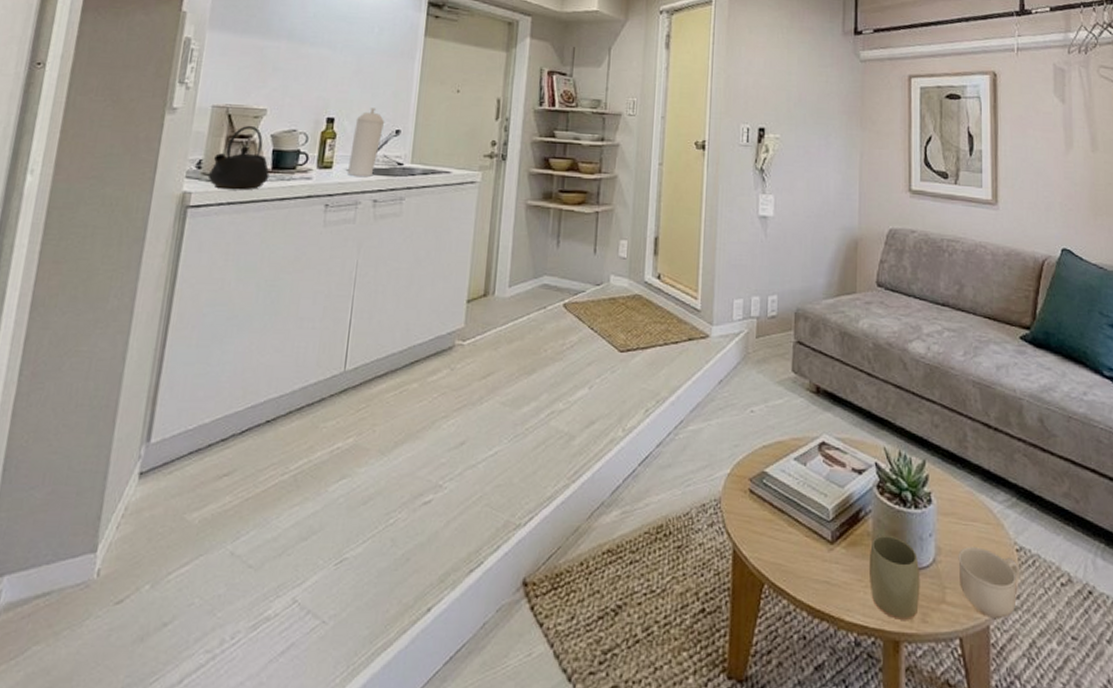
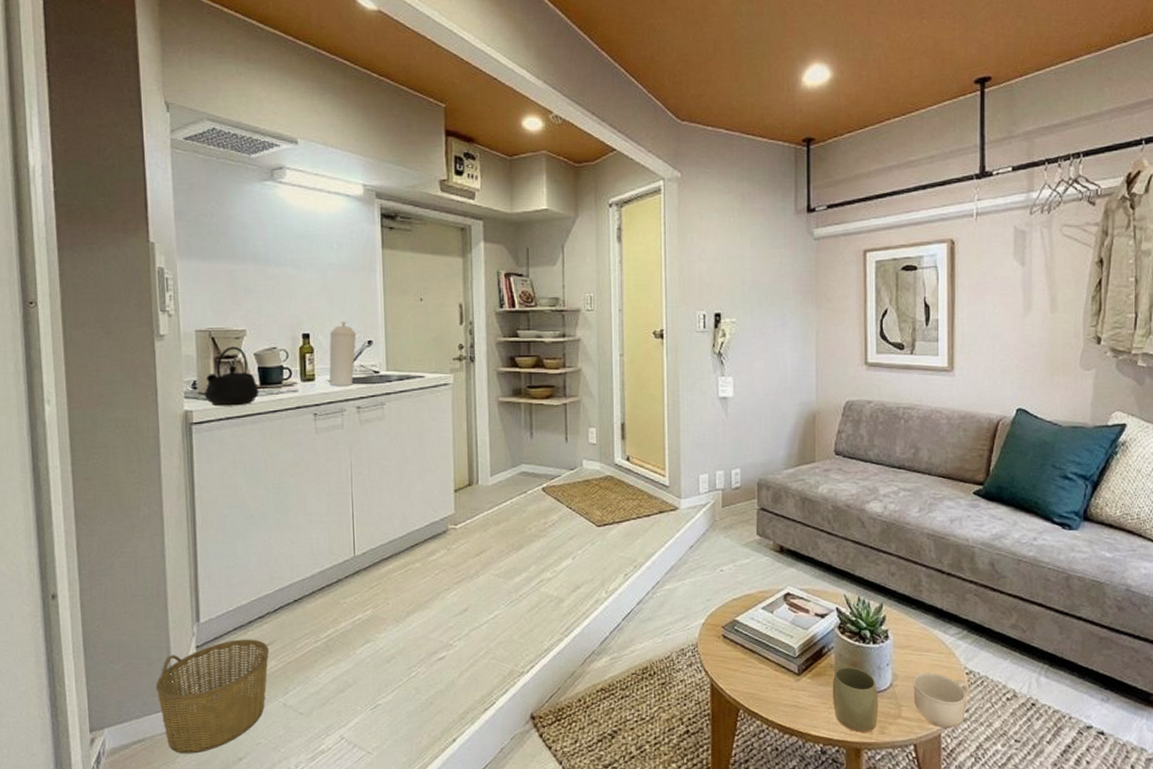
basket: none [78,466,227,615] -> present [155,639,270,754]

